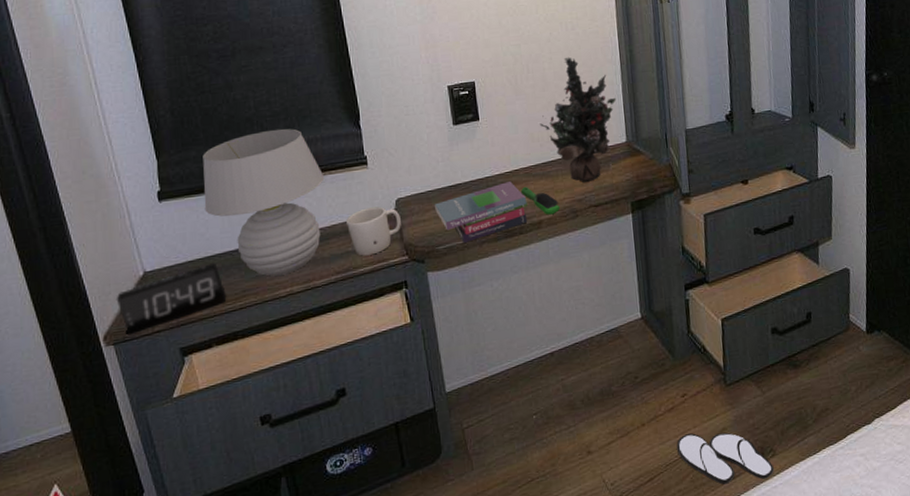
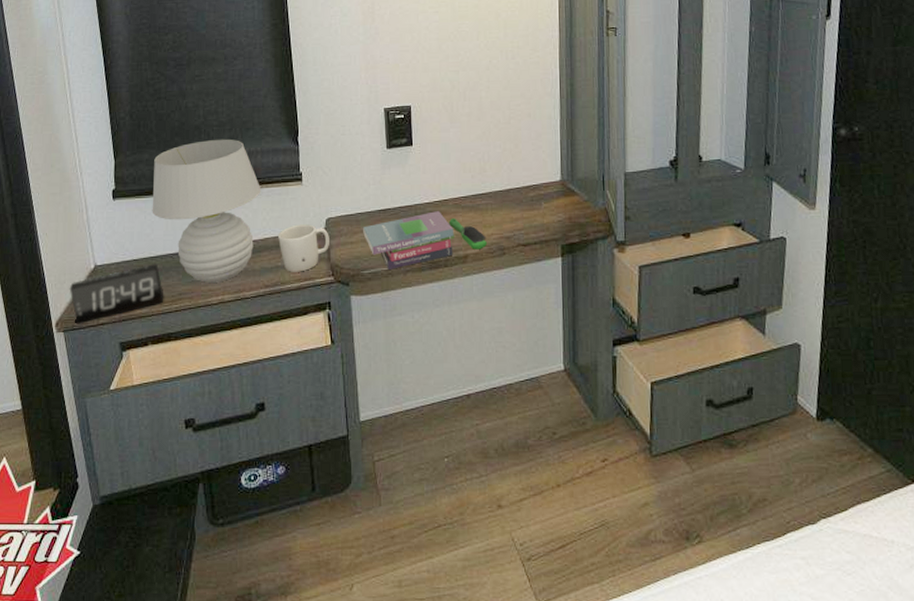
decorative plant: present [539,56,617,182] -> none [472,86,553,219]
slippers: present [677,432,774,485] -> none [593,503,699,567]

